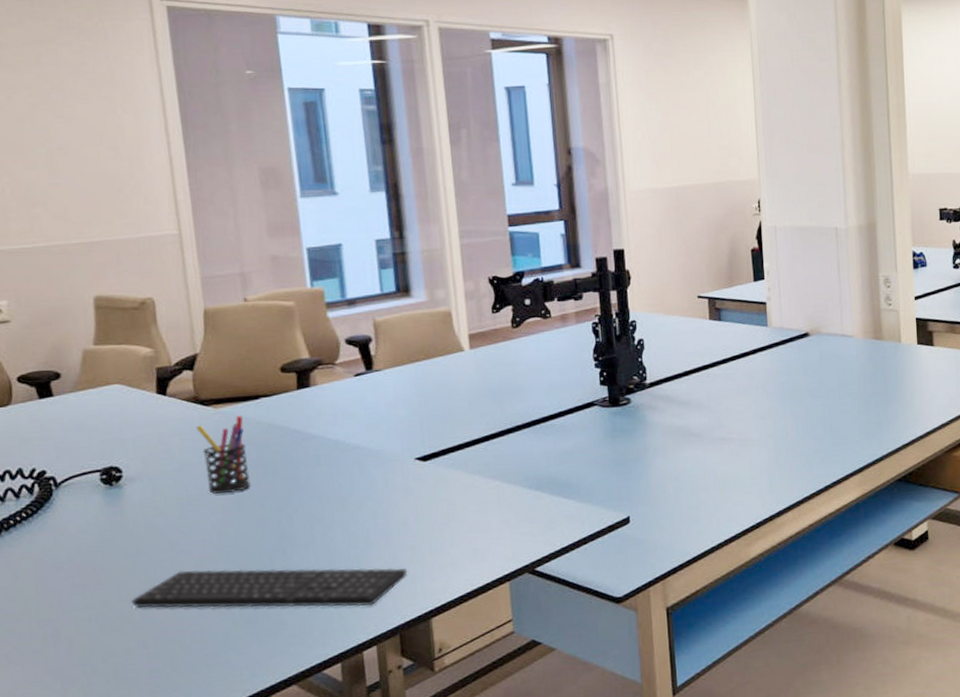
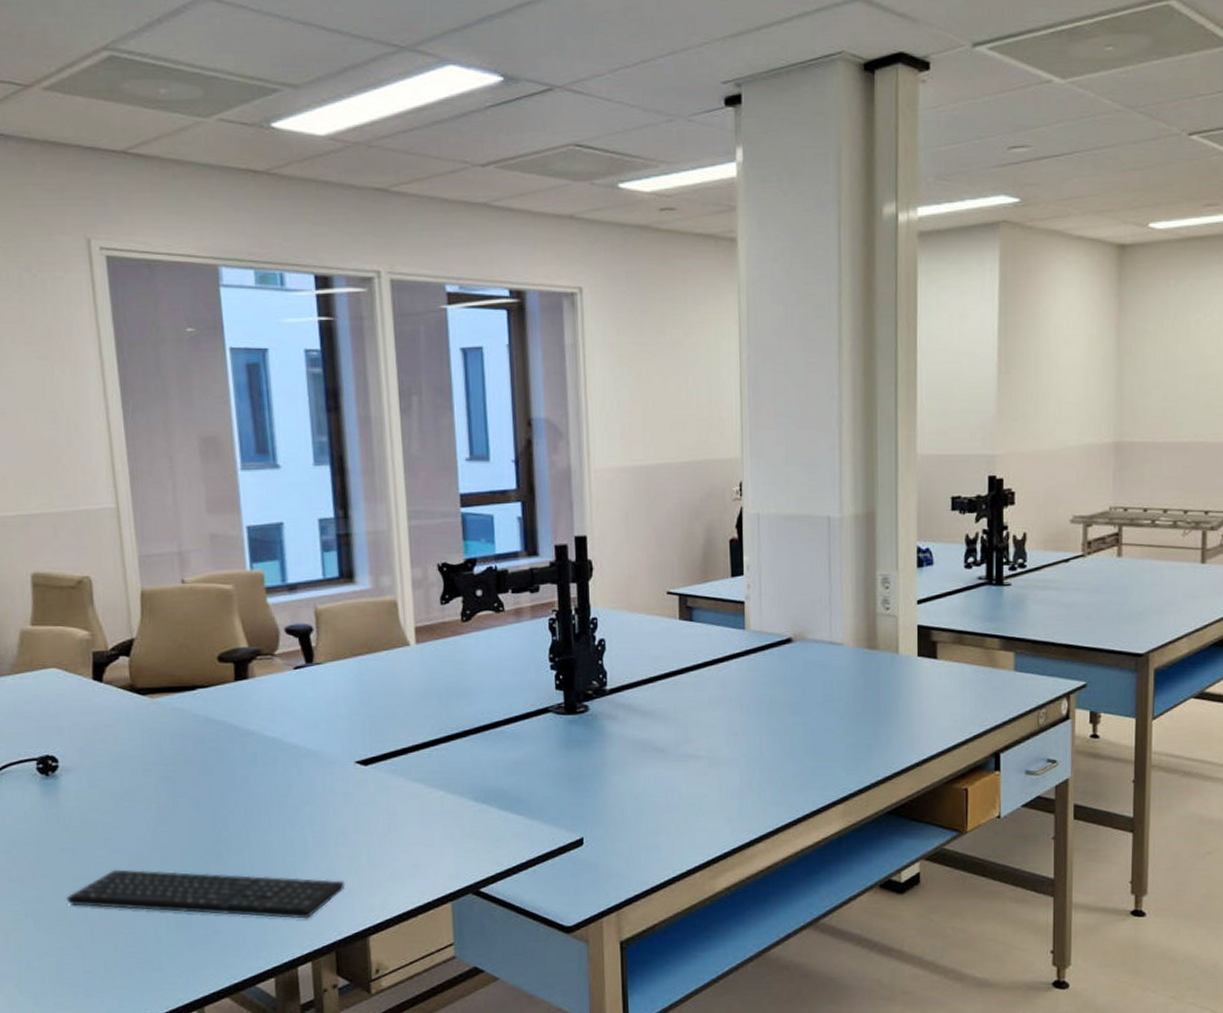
pen holder: present [196,416,252,494] -> none [132,707,187,789]

